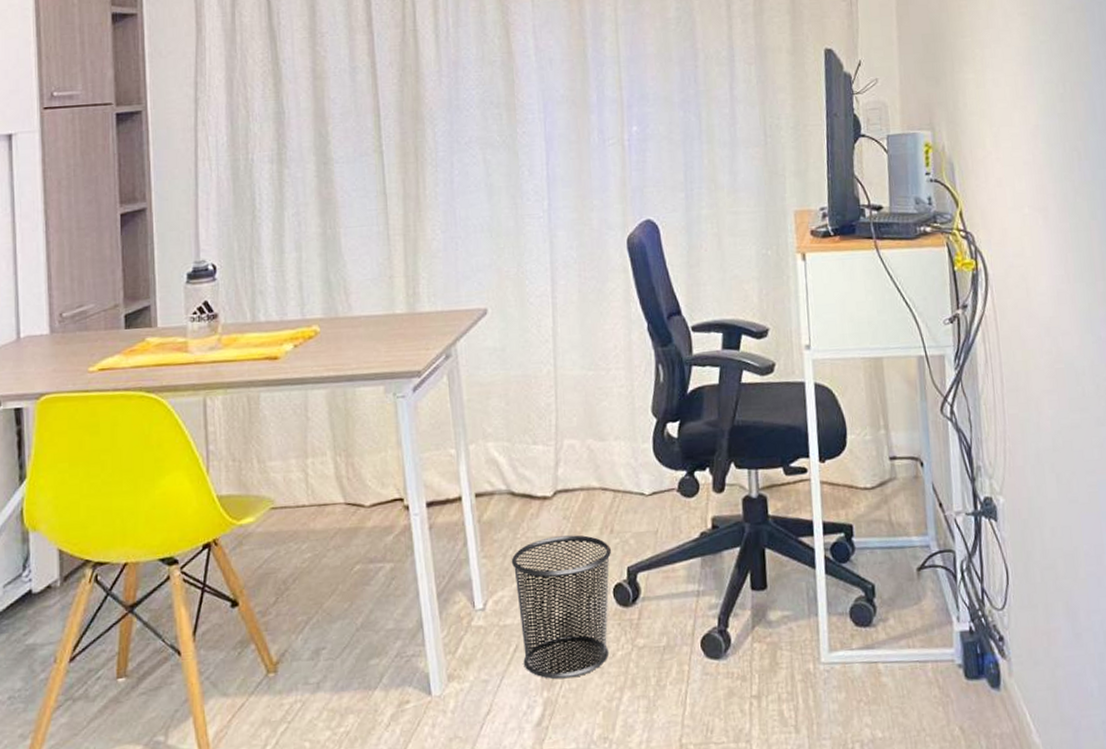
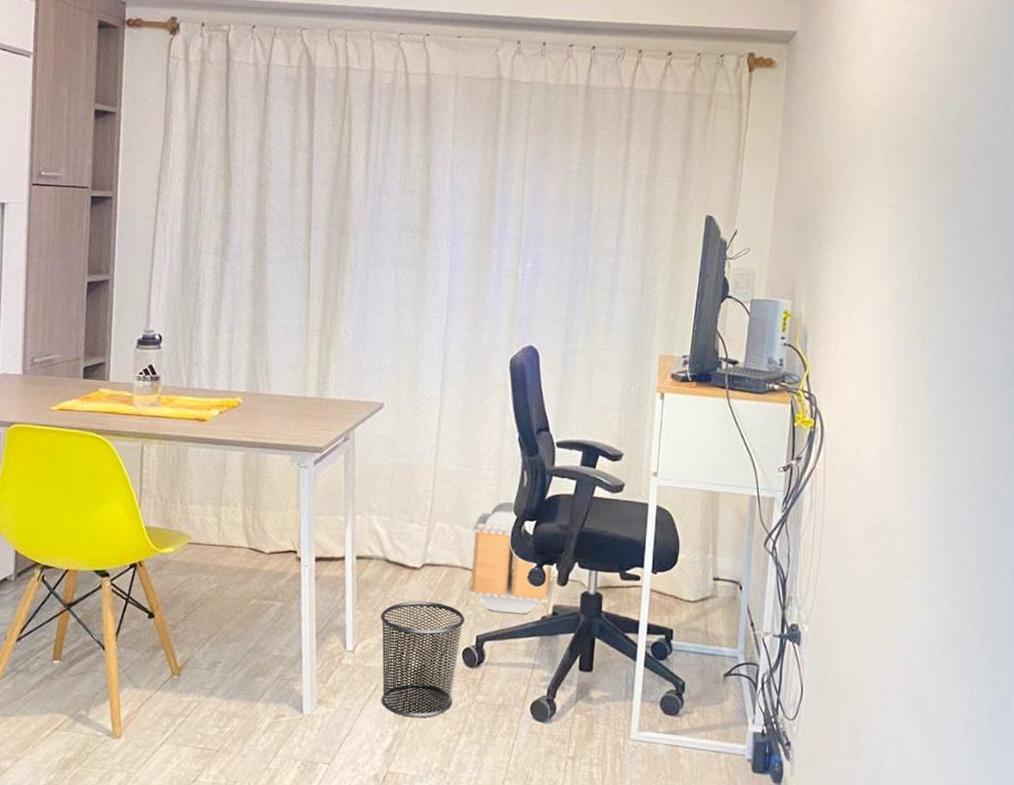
air purifier: none [606,403,708,536] -> present [467,501,553,615]

